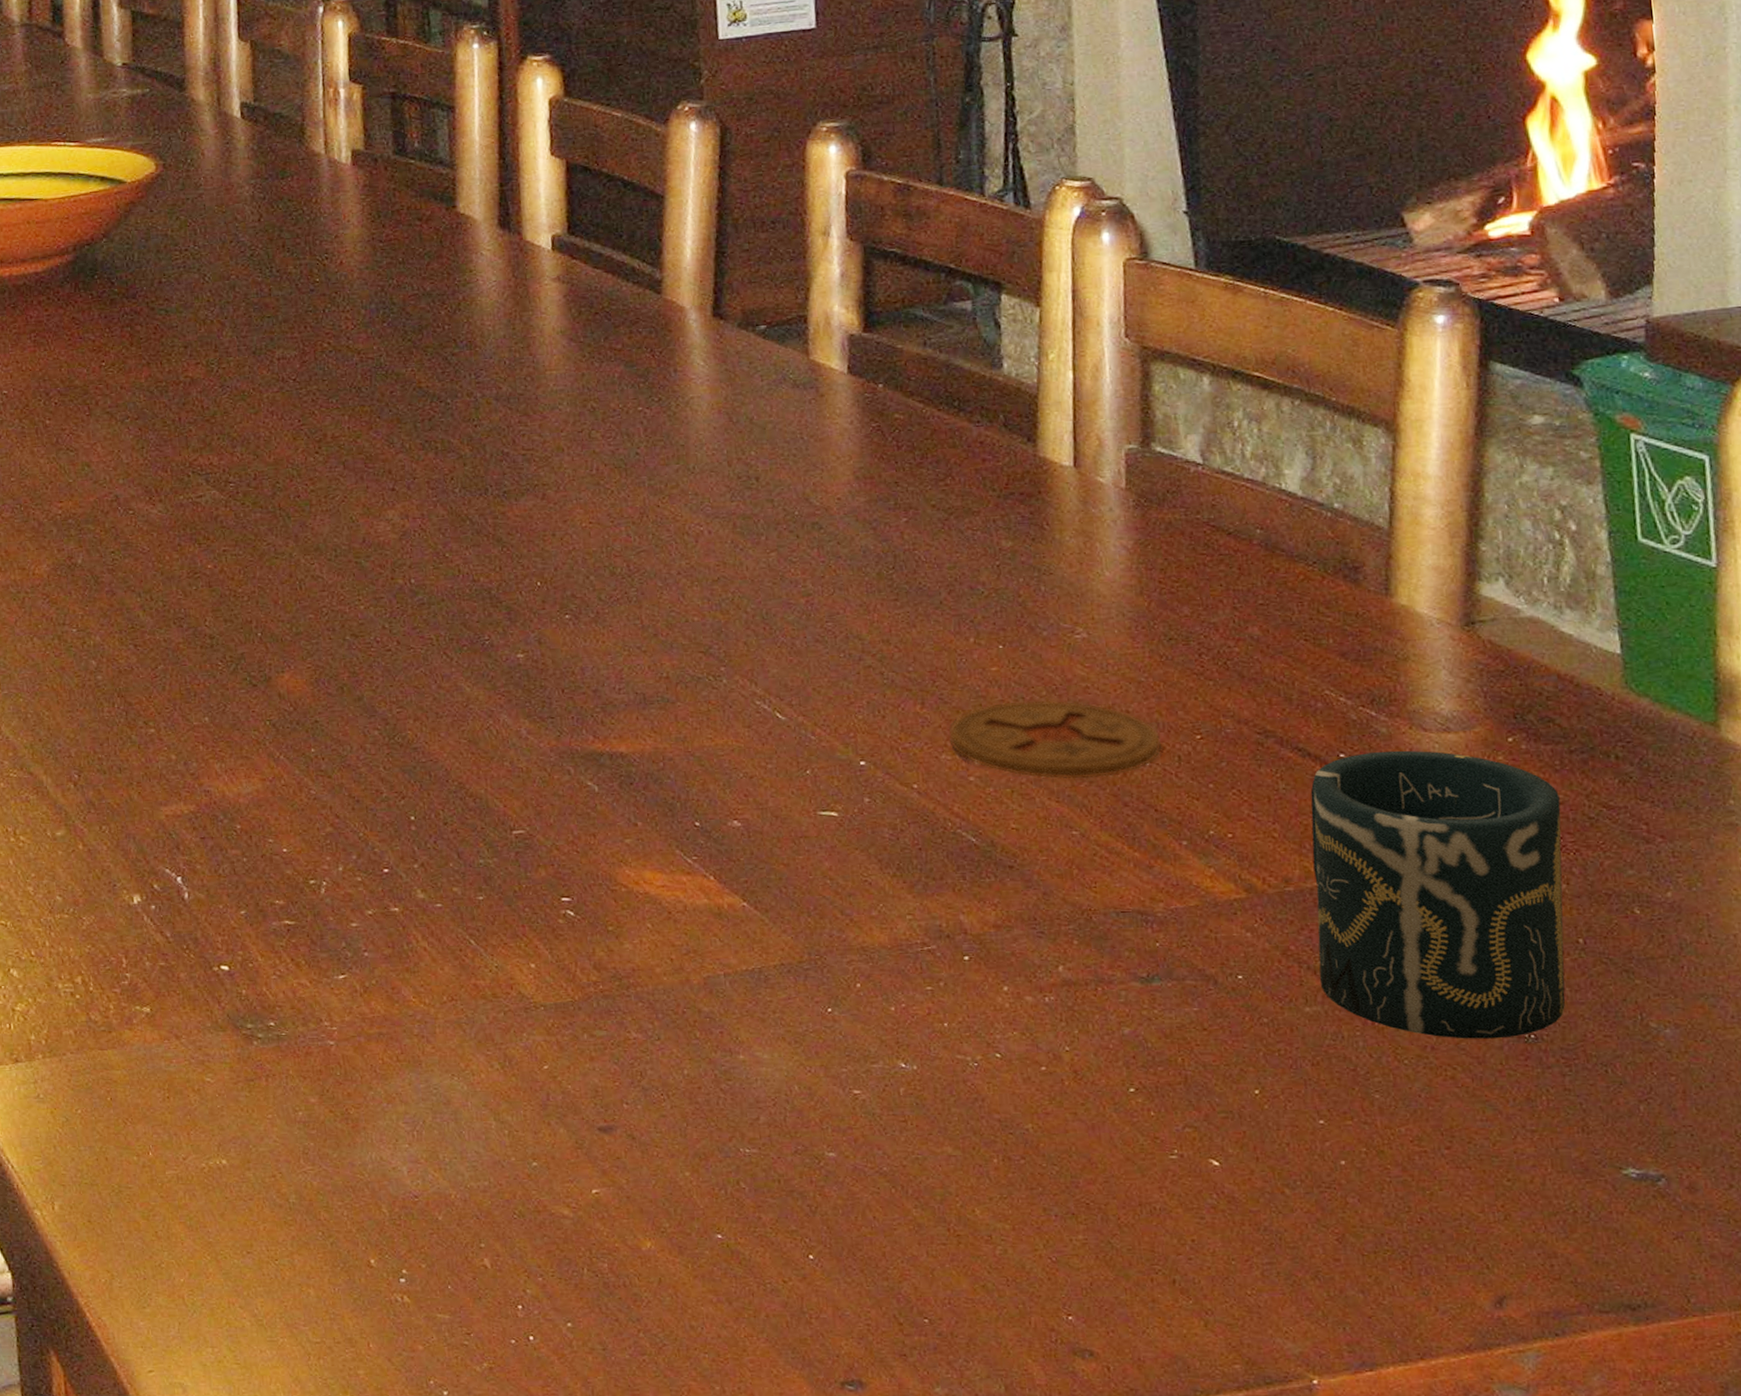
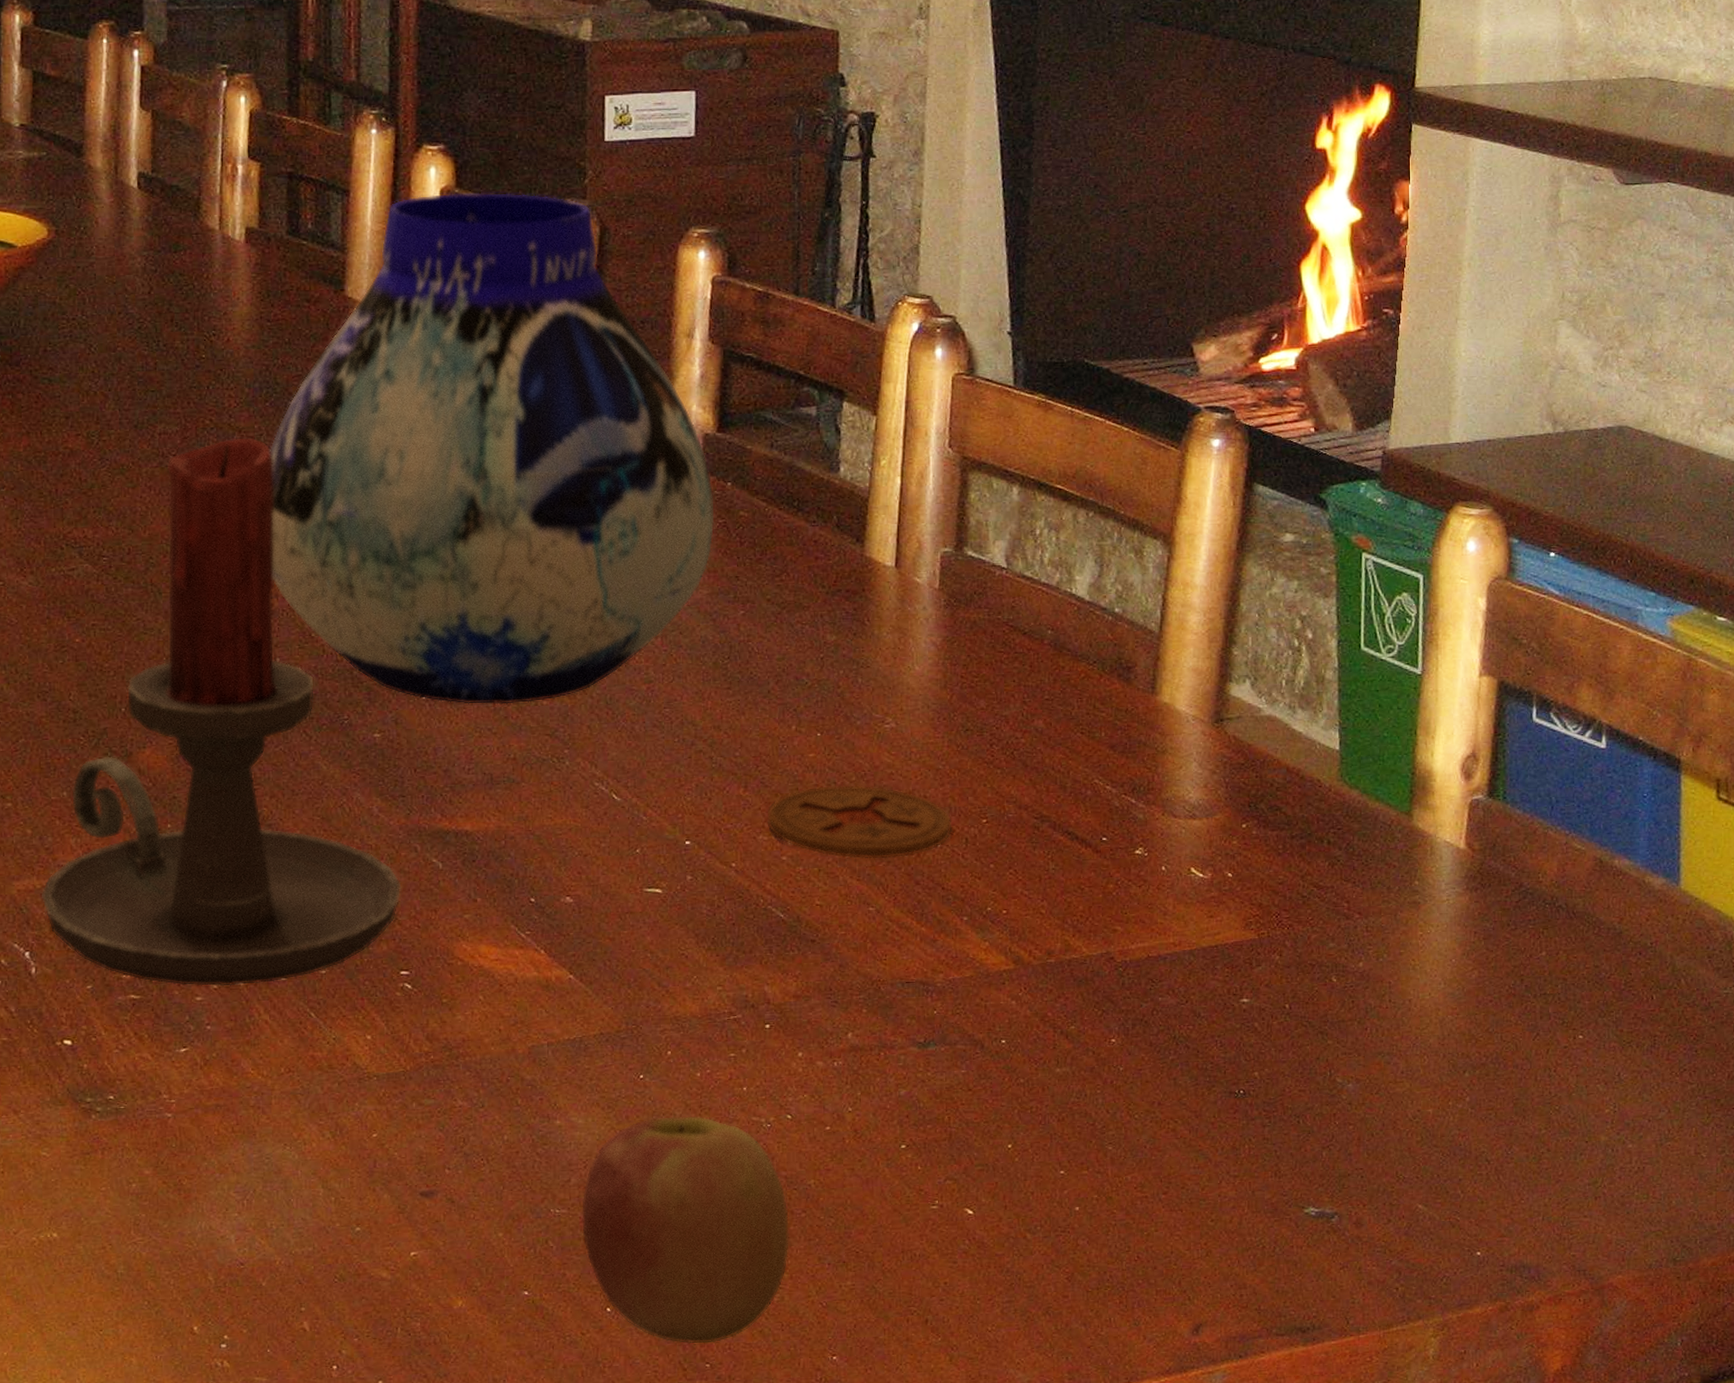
candle holder: none [188,358,557,913] -> present [40,437,402,987]
vase: none [390,98,868,623] -> present [270,192,715,705]
apple: none [772,1052,1010,1298] -> present [580,1115,790,1345]
cup: present [1310,750,1565,1039] -> none [1070,835,1280,1095]

